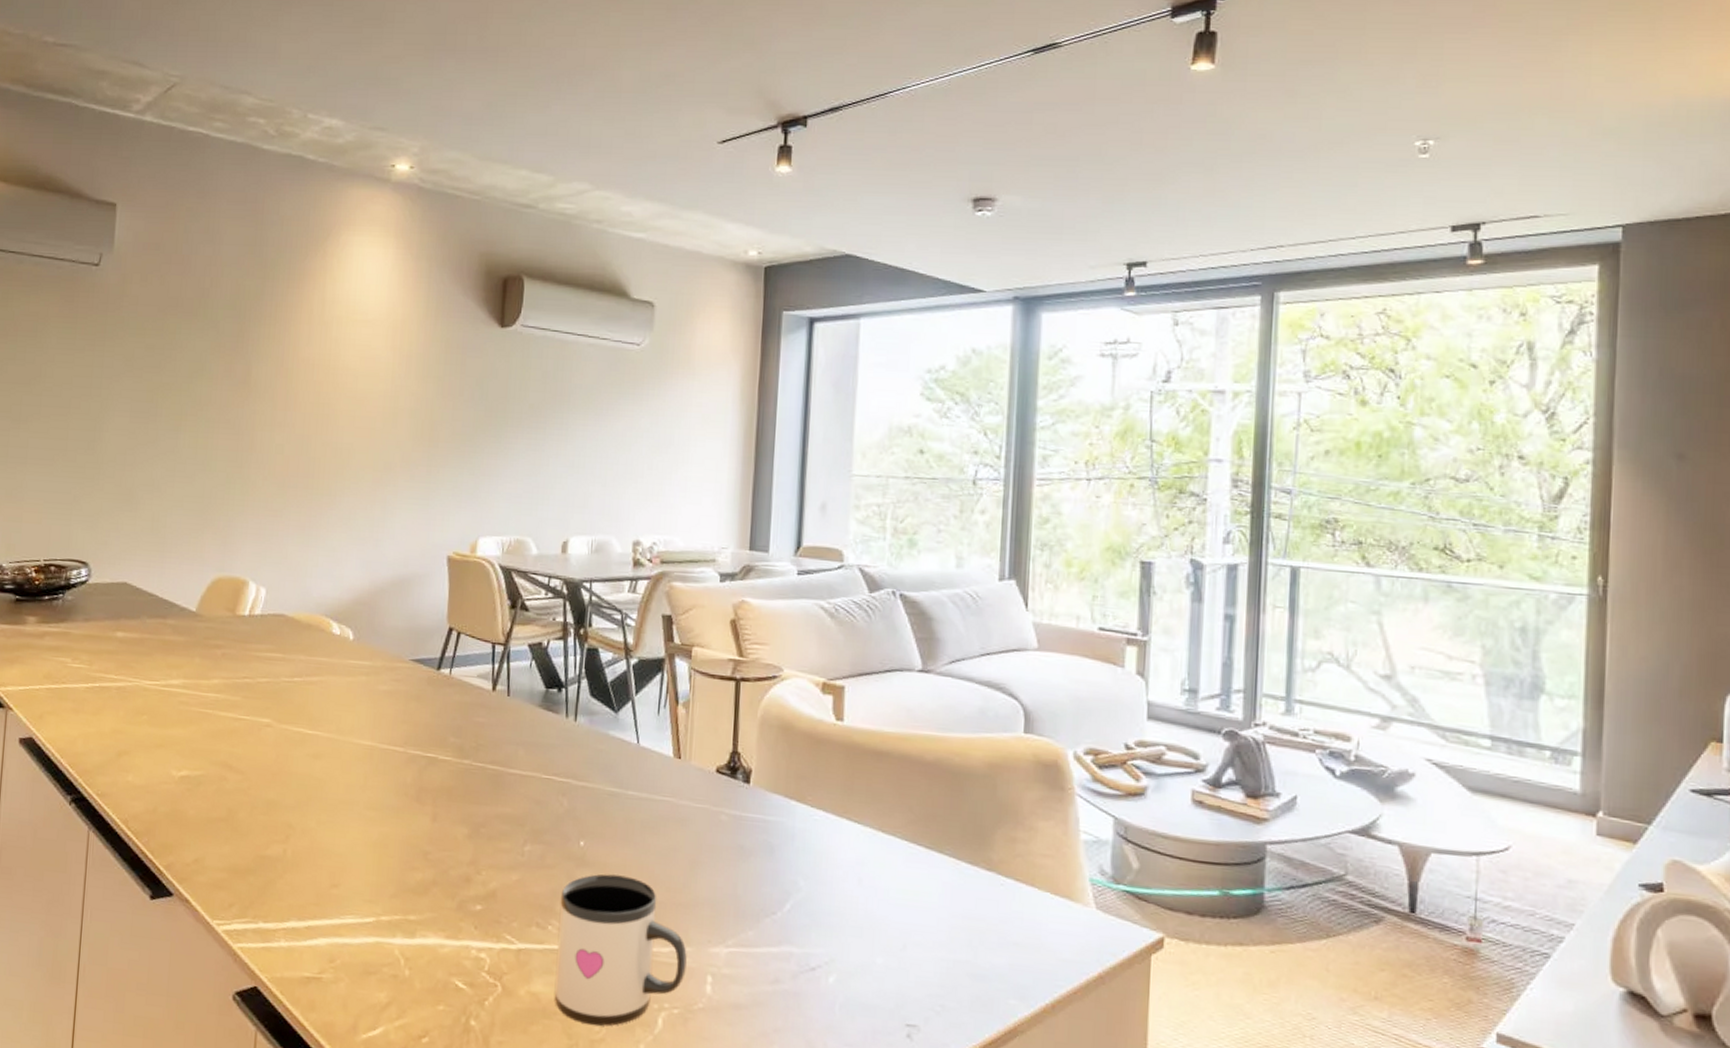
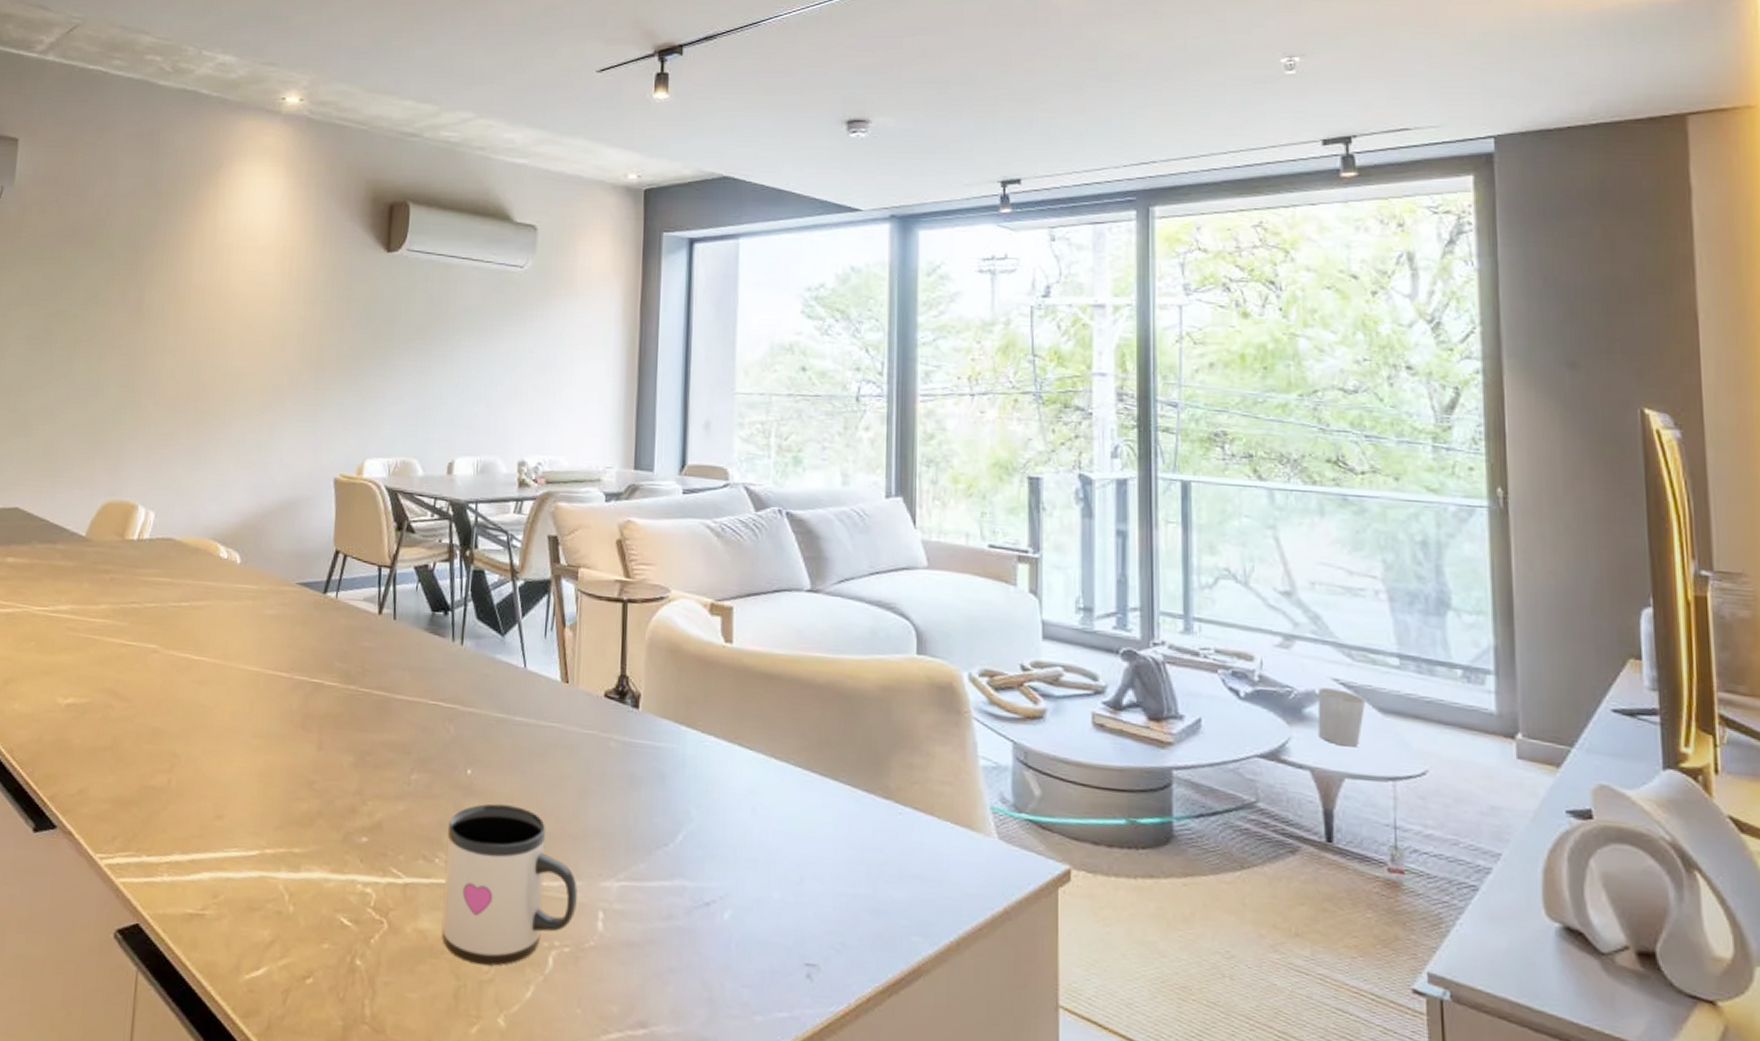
candle holder: none [1408,767,1455,824] -> present [1317,688,1365,747]

